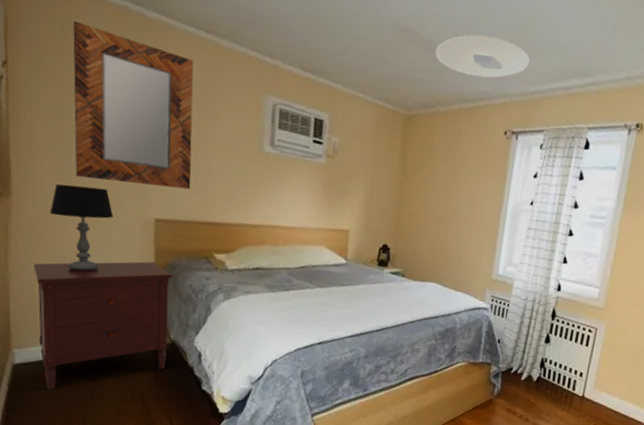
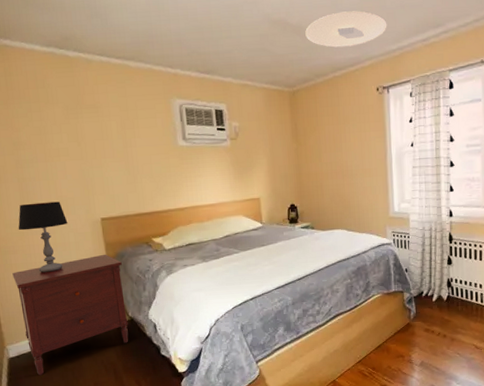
home mirror: present [73,20,194,190] -> none [13,71,125,196]

